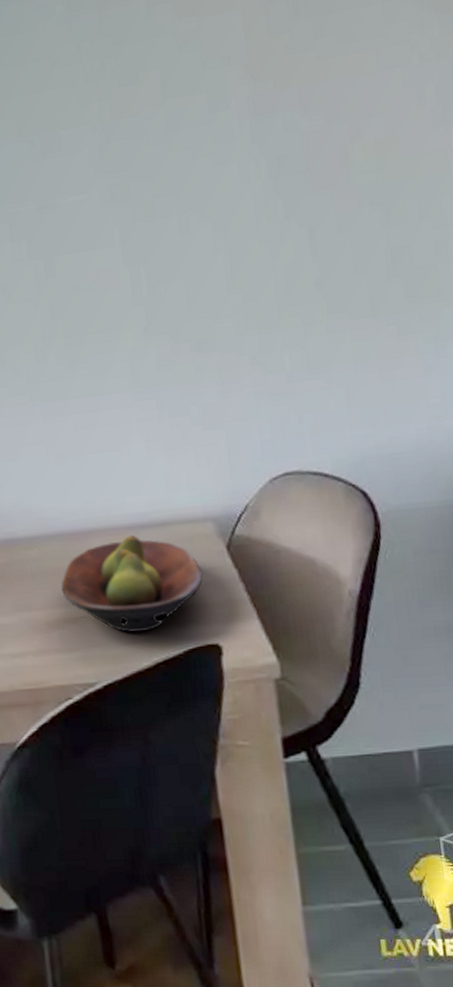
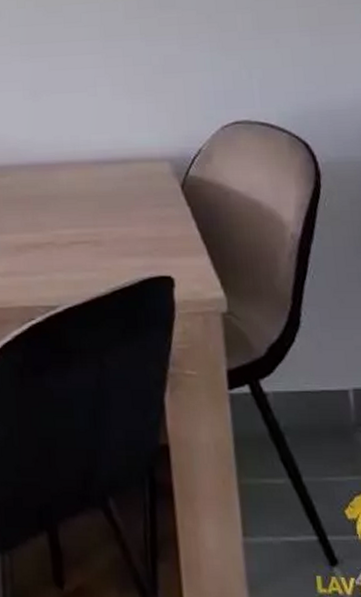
fruit bowl: present [61,535,203,633] -> none [30,169,159,261]

